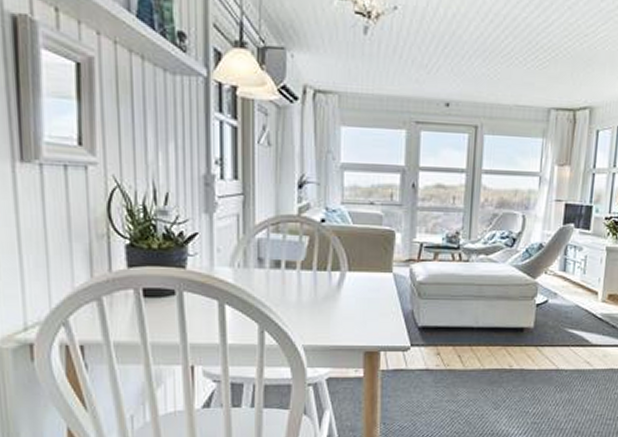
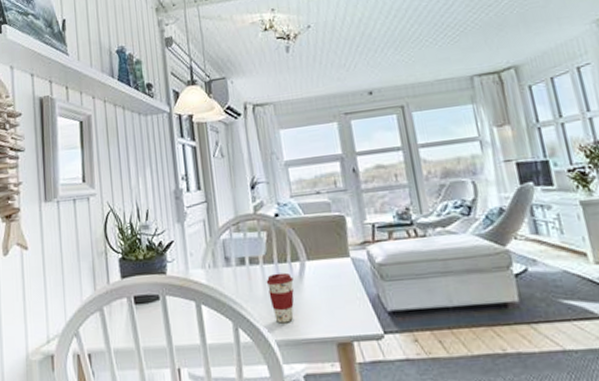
coffee cup: none [301,280,331,330] -> present [266,272,294,324]

